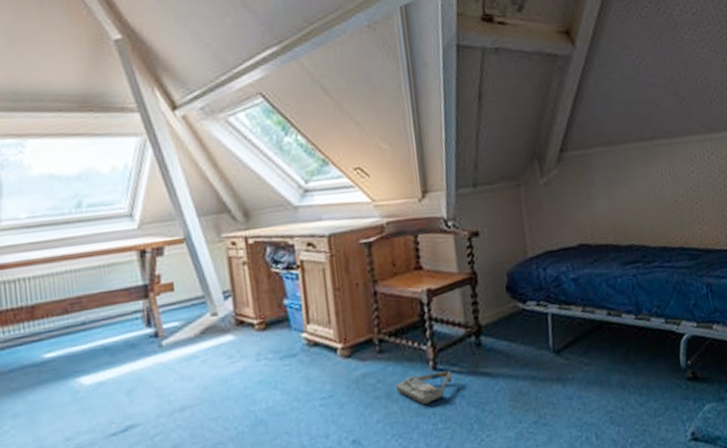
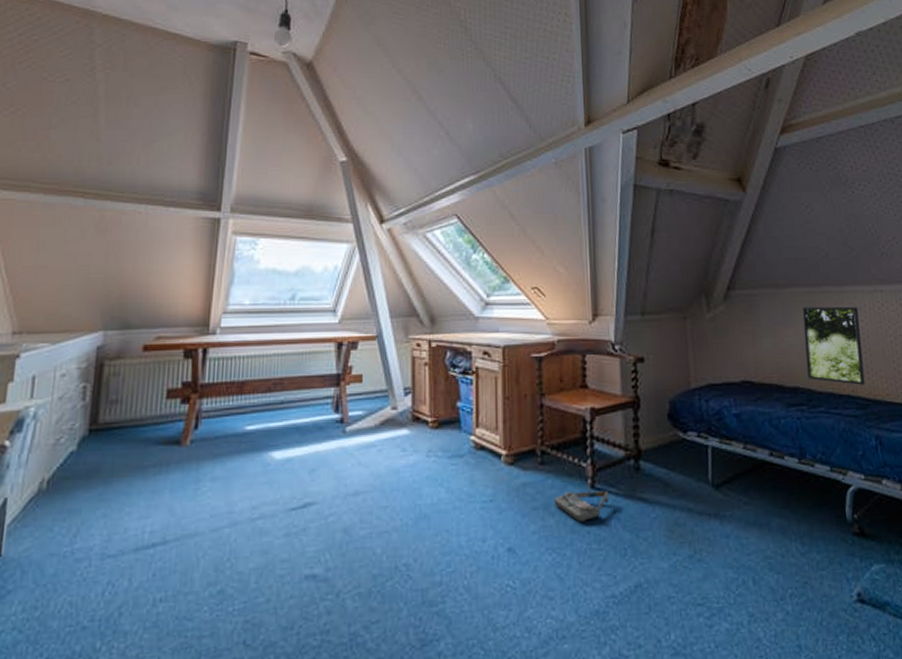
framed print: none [634,158,697,237] -> present [801,306,865,385]

